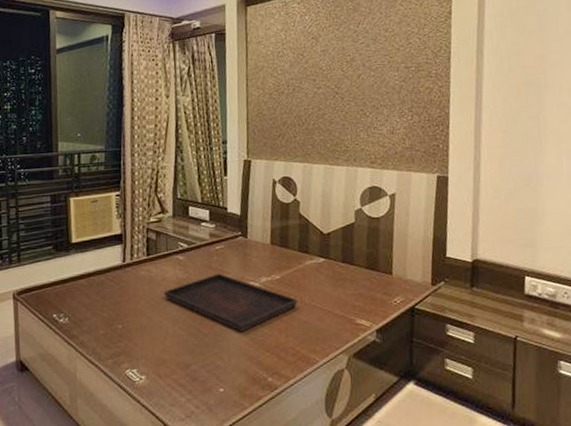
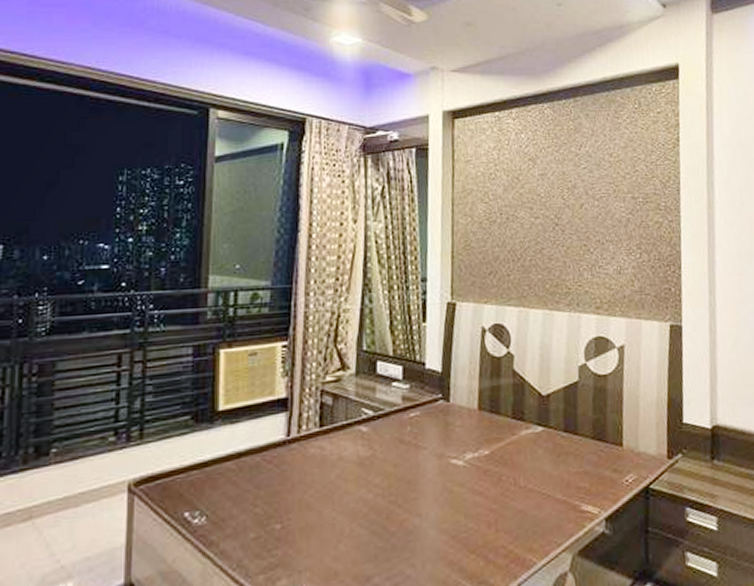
serving tray: present [163,273,298,333] -> none [339,449,511,529]

